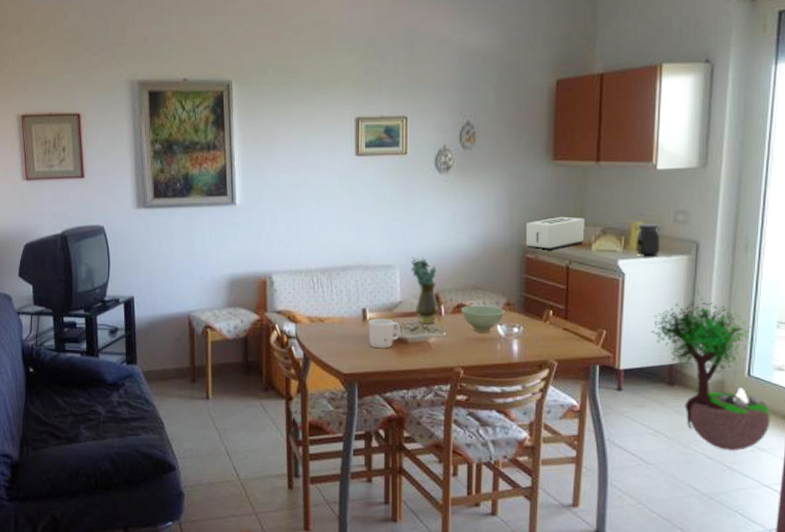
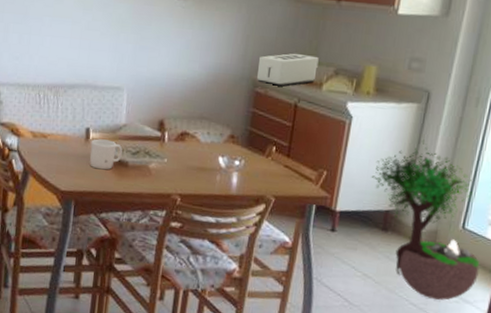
vase: present [411,258,438,324] -> none [139,81,164,150]
bowl: present [461,304,505,333] -> none [185,134,228,163]
jar: present [635,223,662,257] -> none [366,67,396,102]

